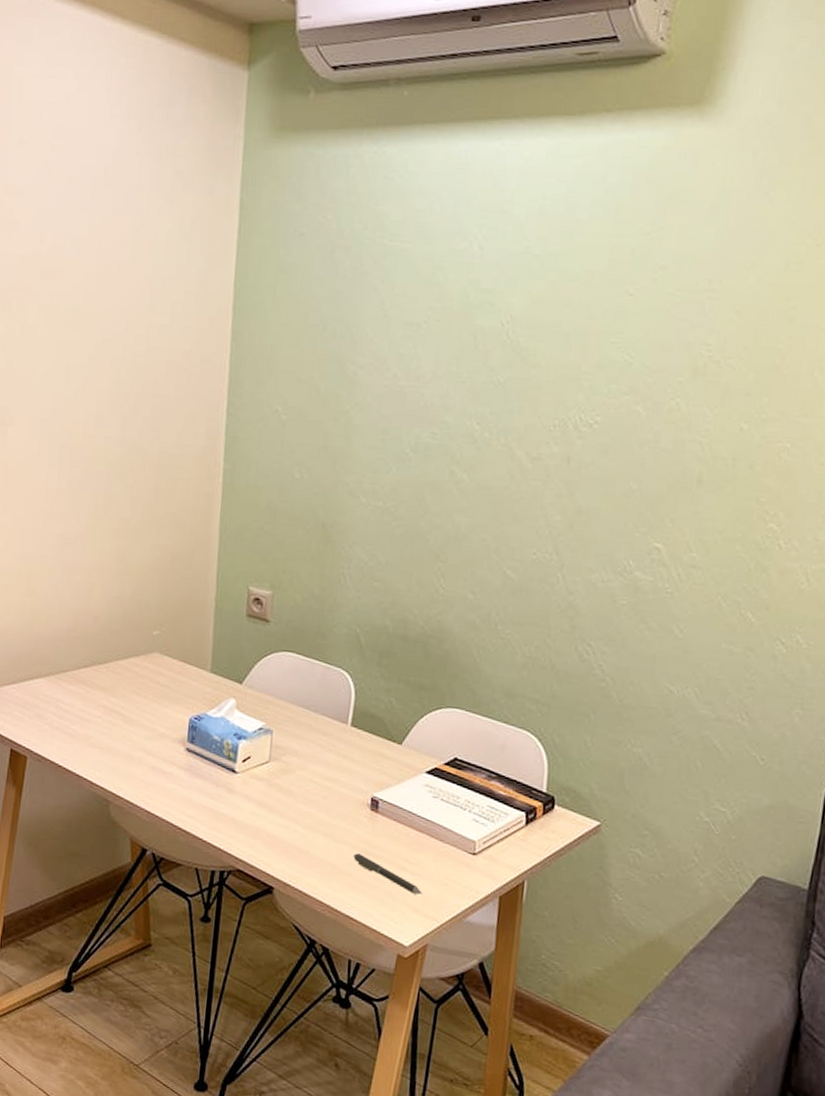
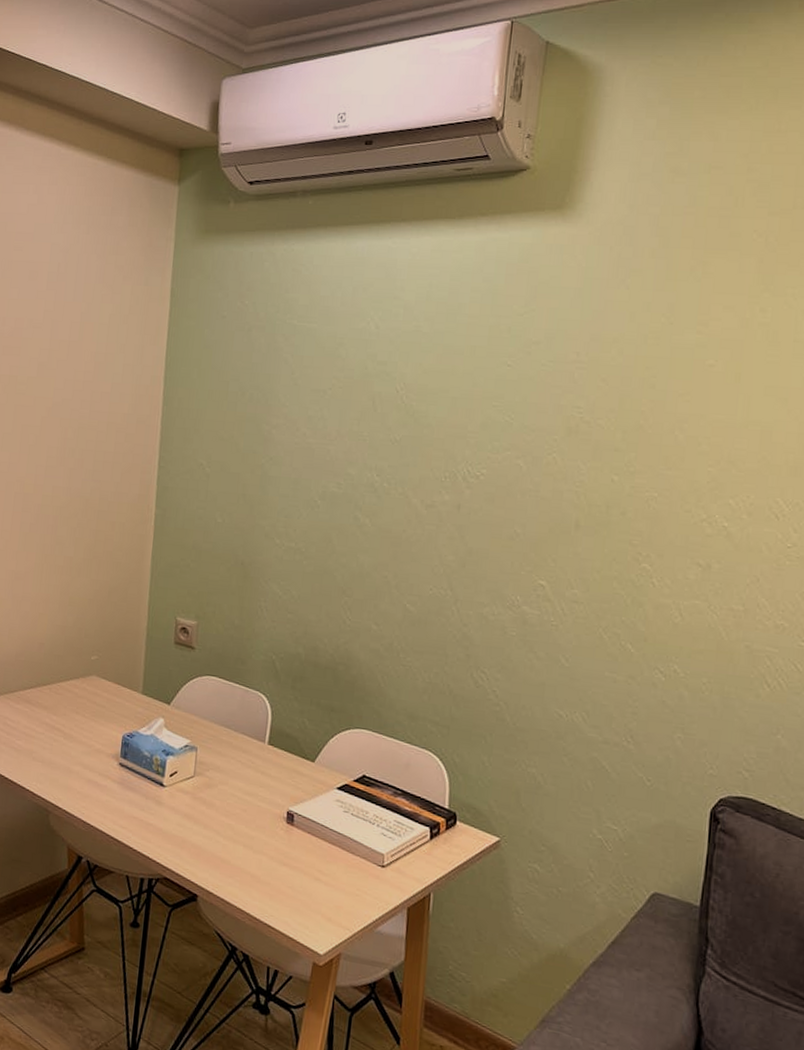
pen: present [353,853,423,895] -> none [271,864,336,905]

